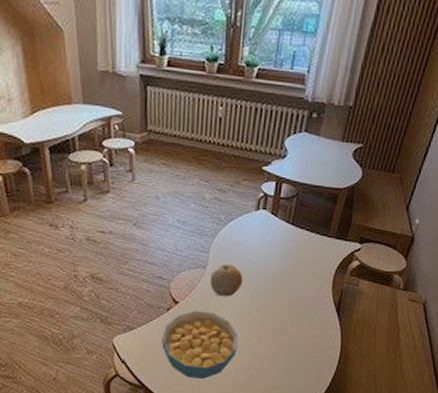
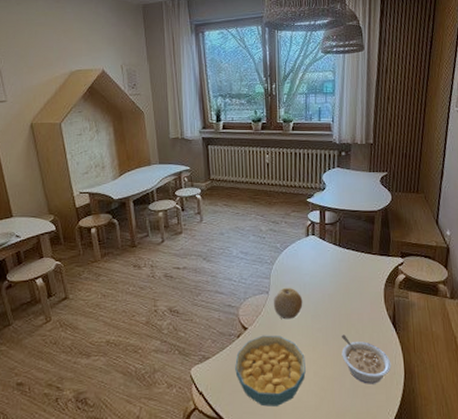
legume: none [277,316,328,365] -> present [341,334,392,384]

